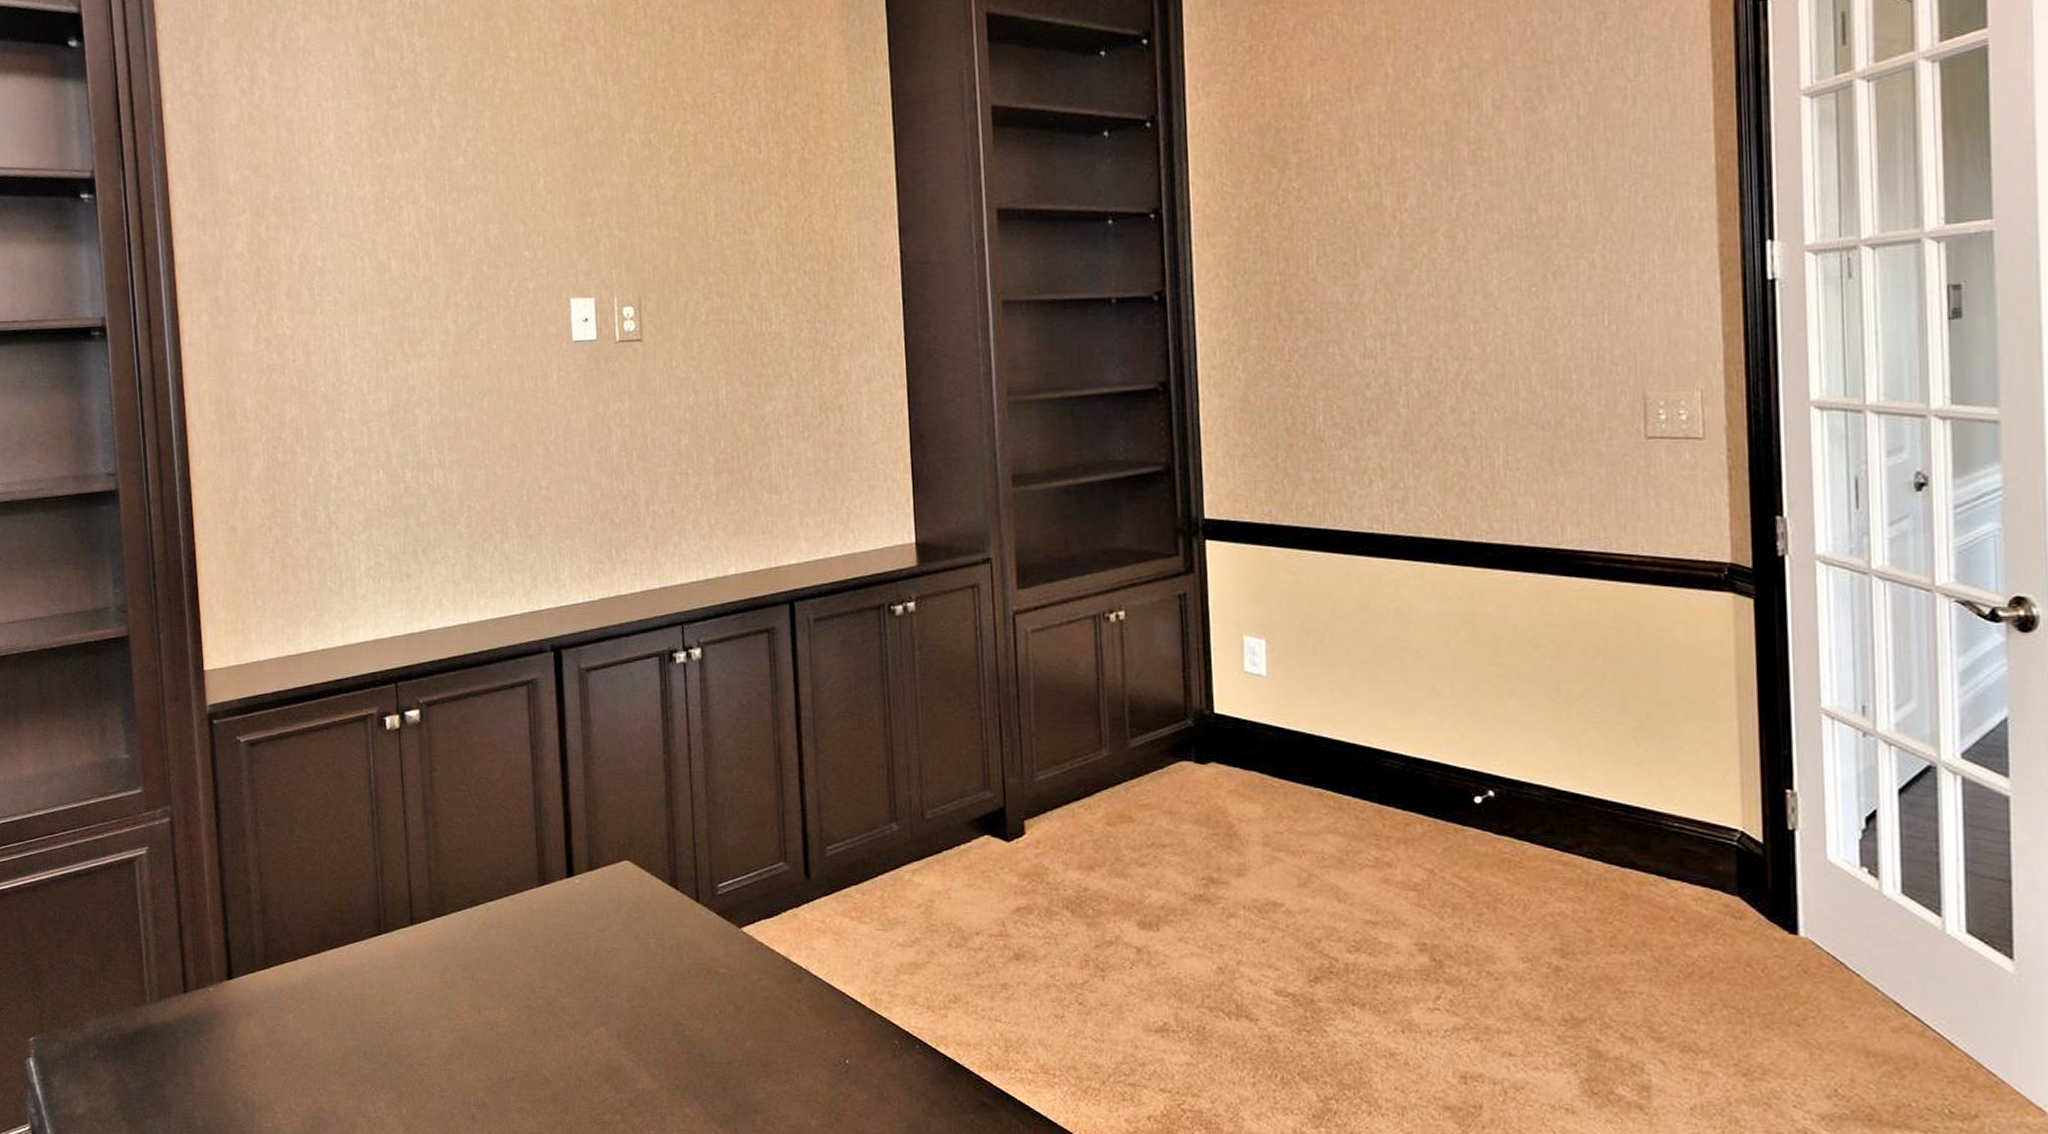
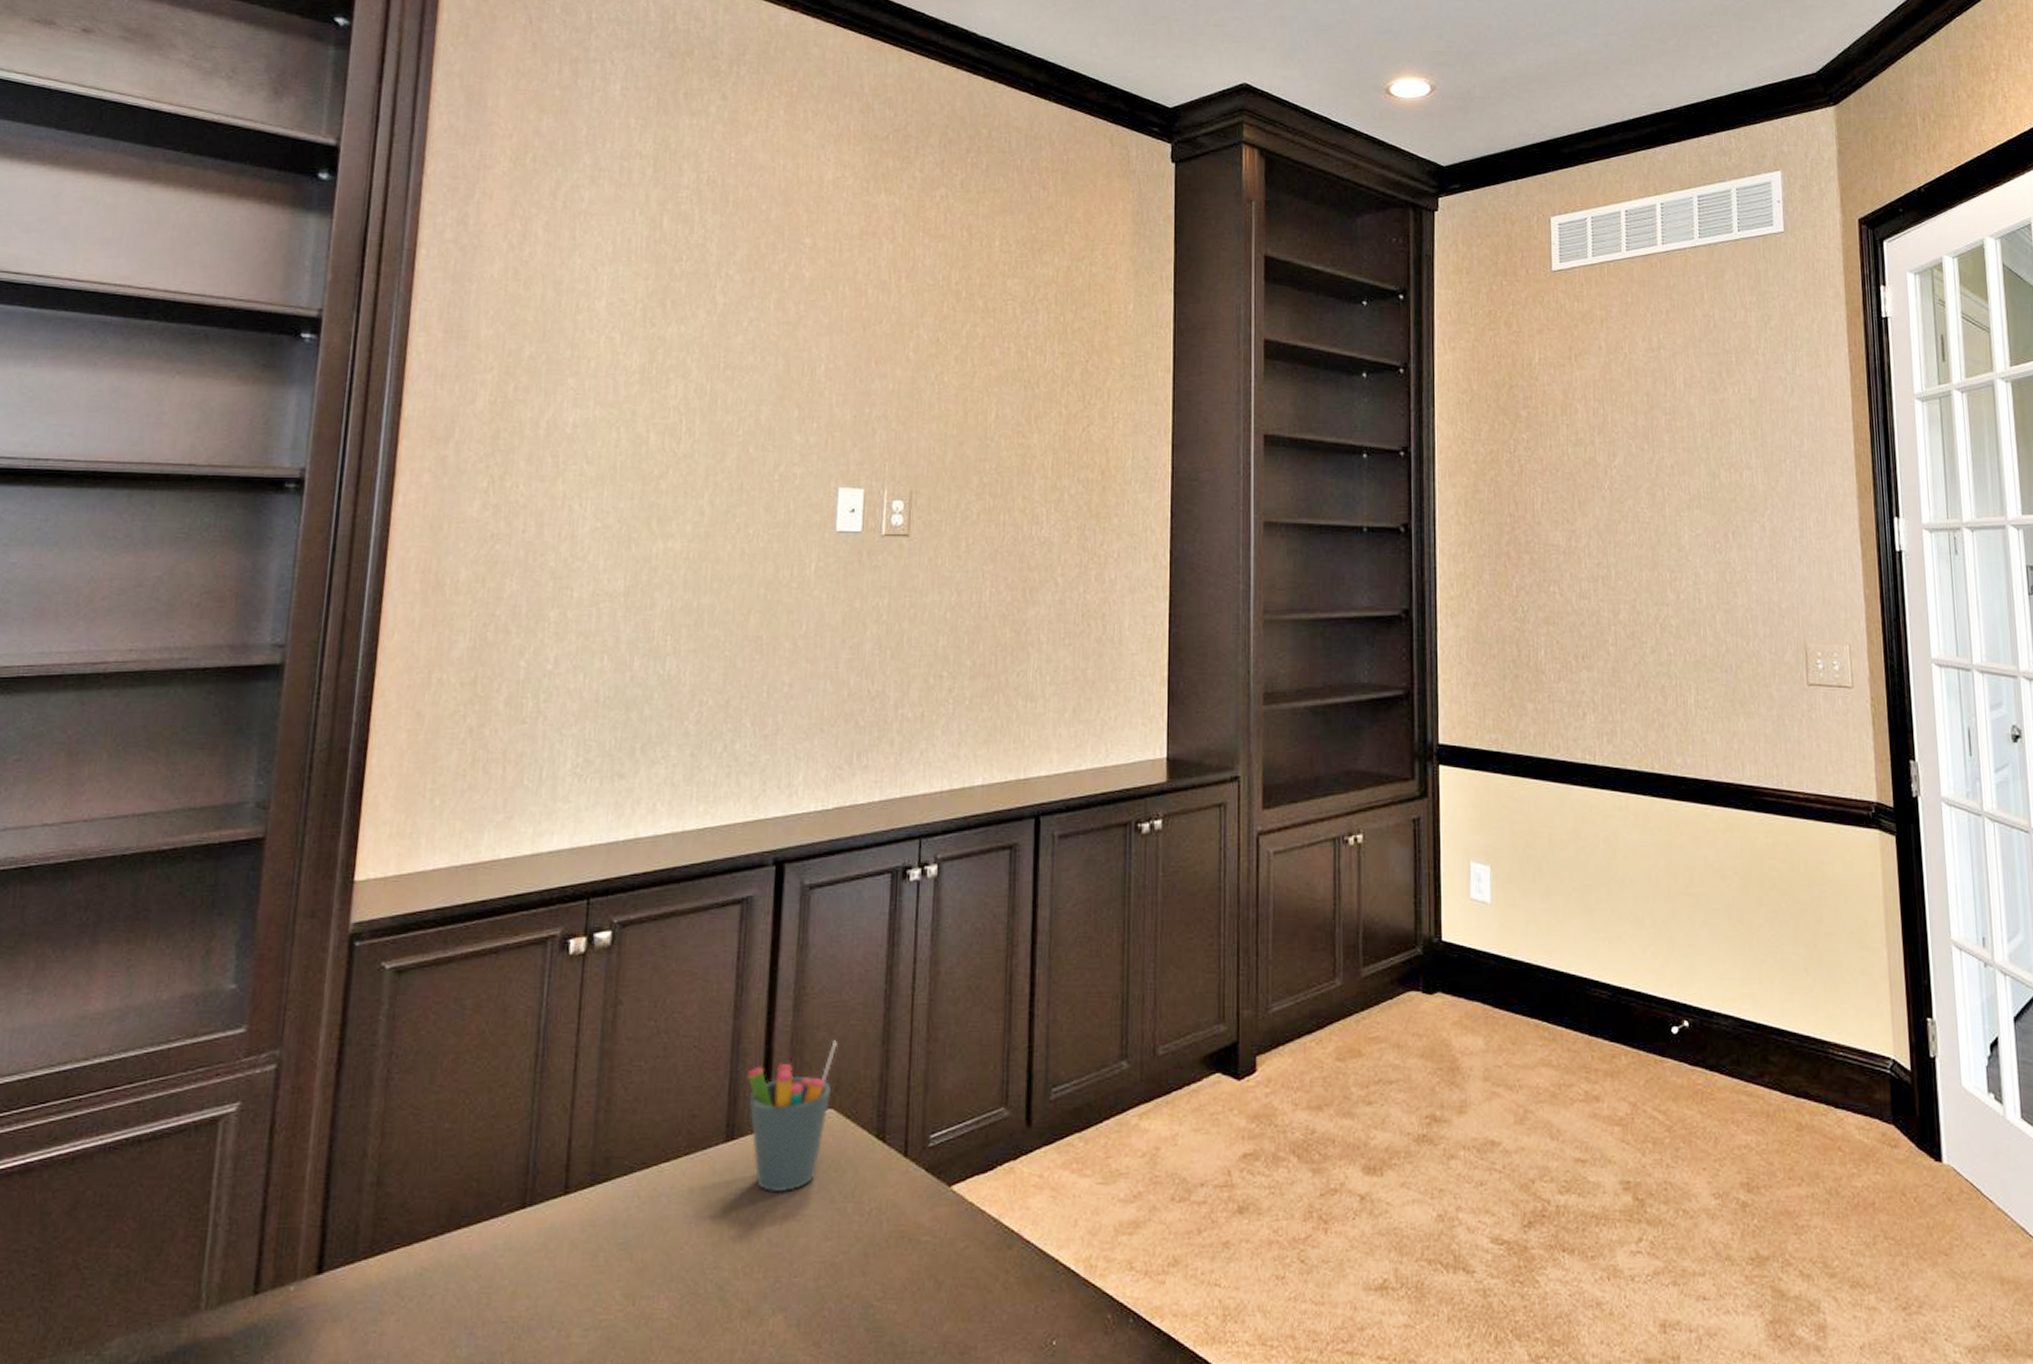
pen holder: none [550,803,626,929] -> present [747,1040,837,1193]

